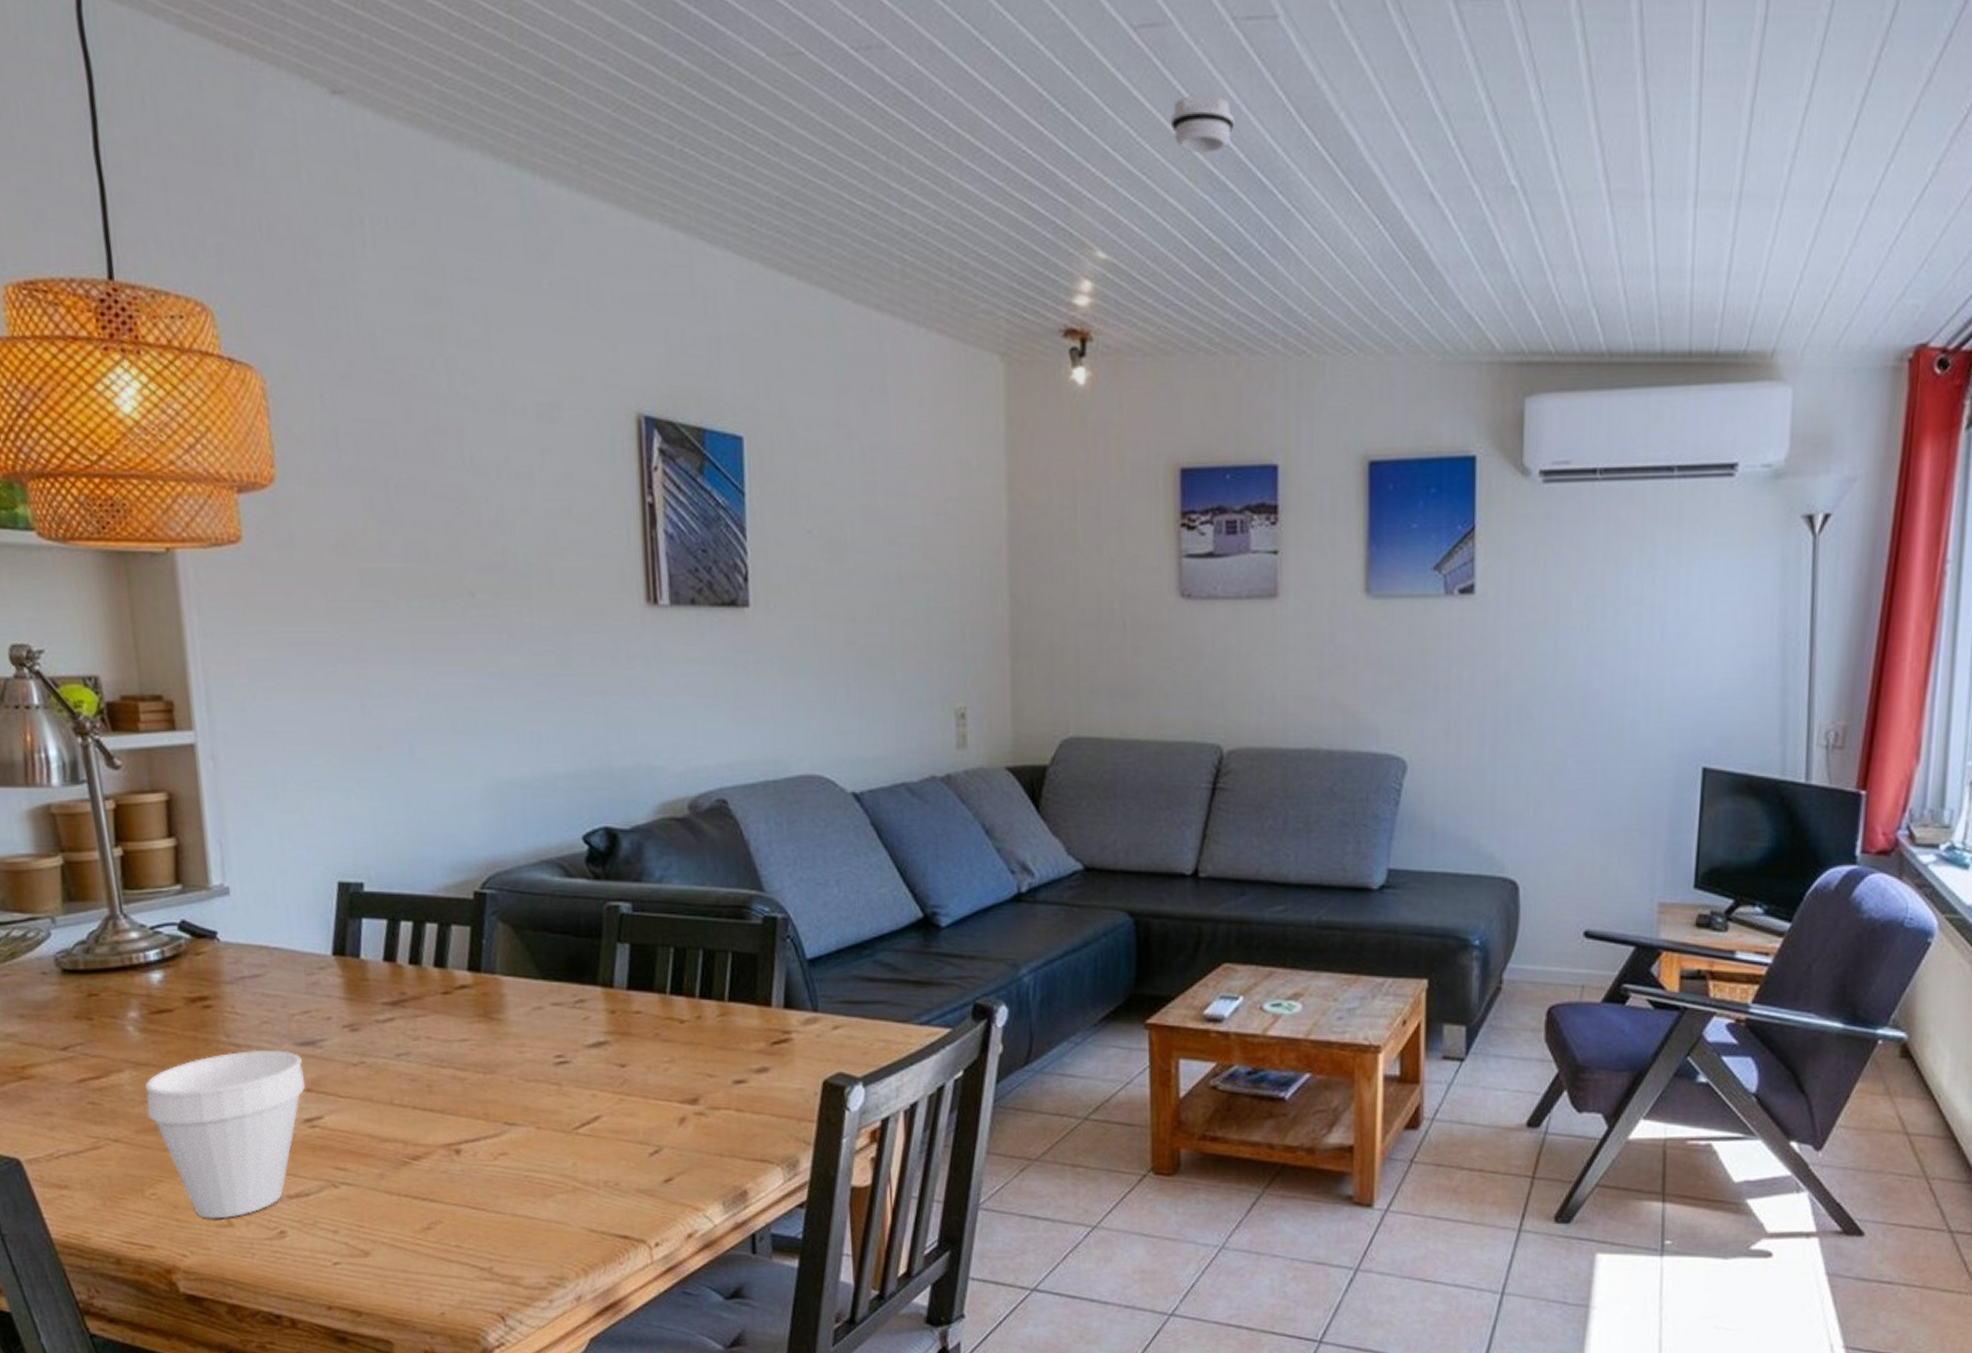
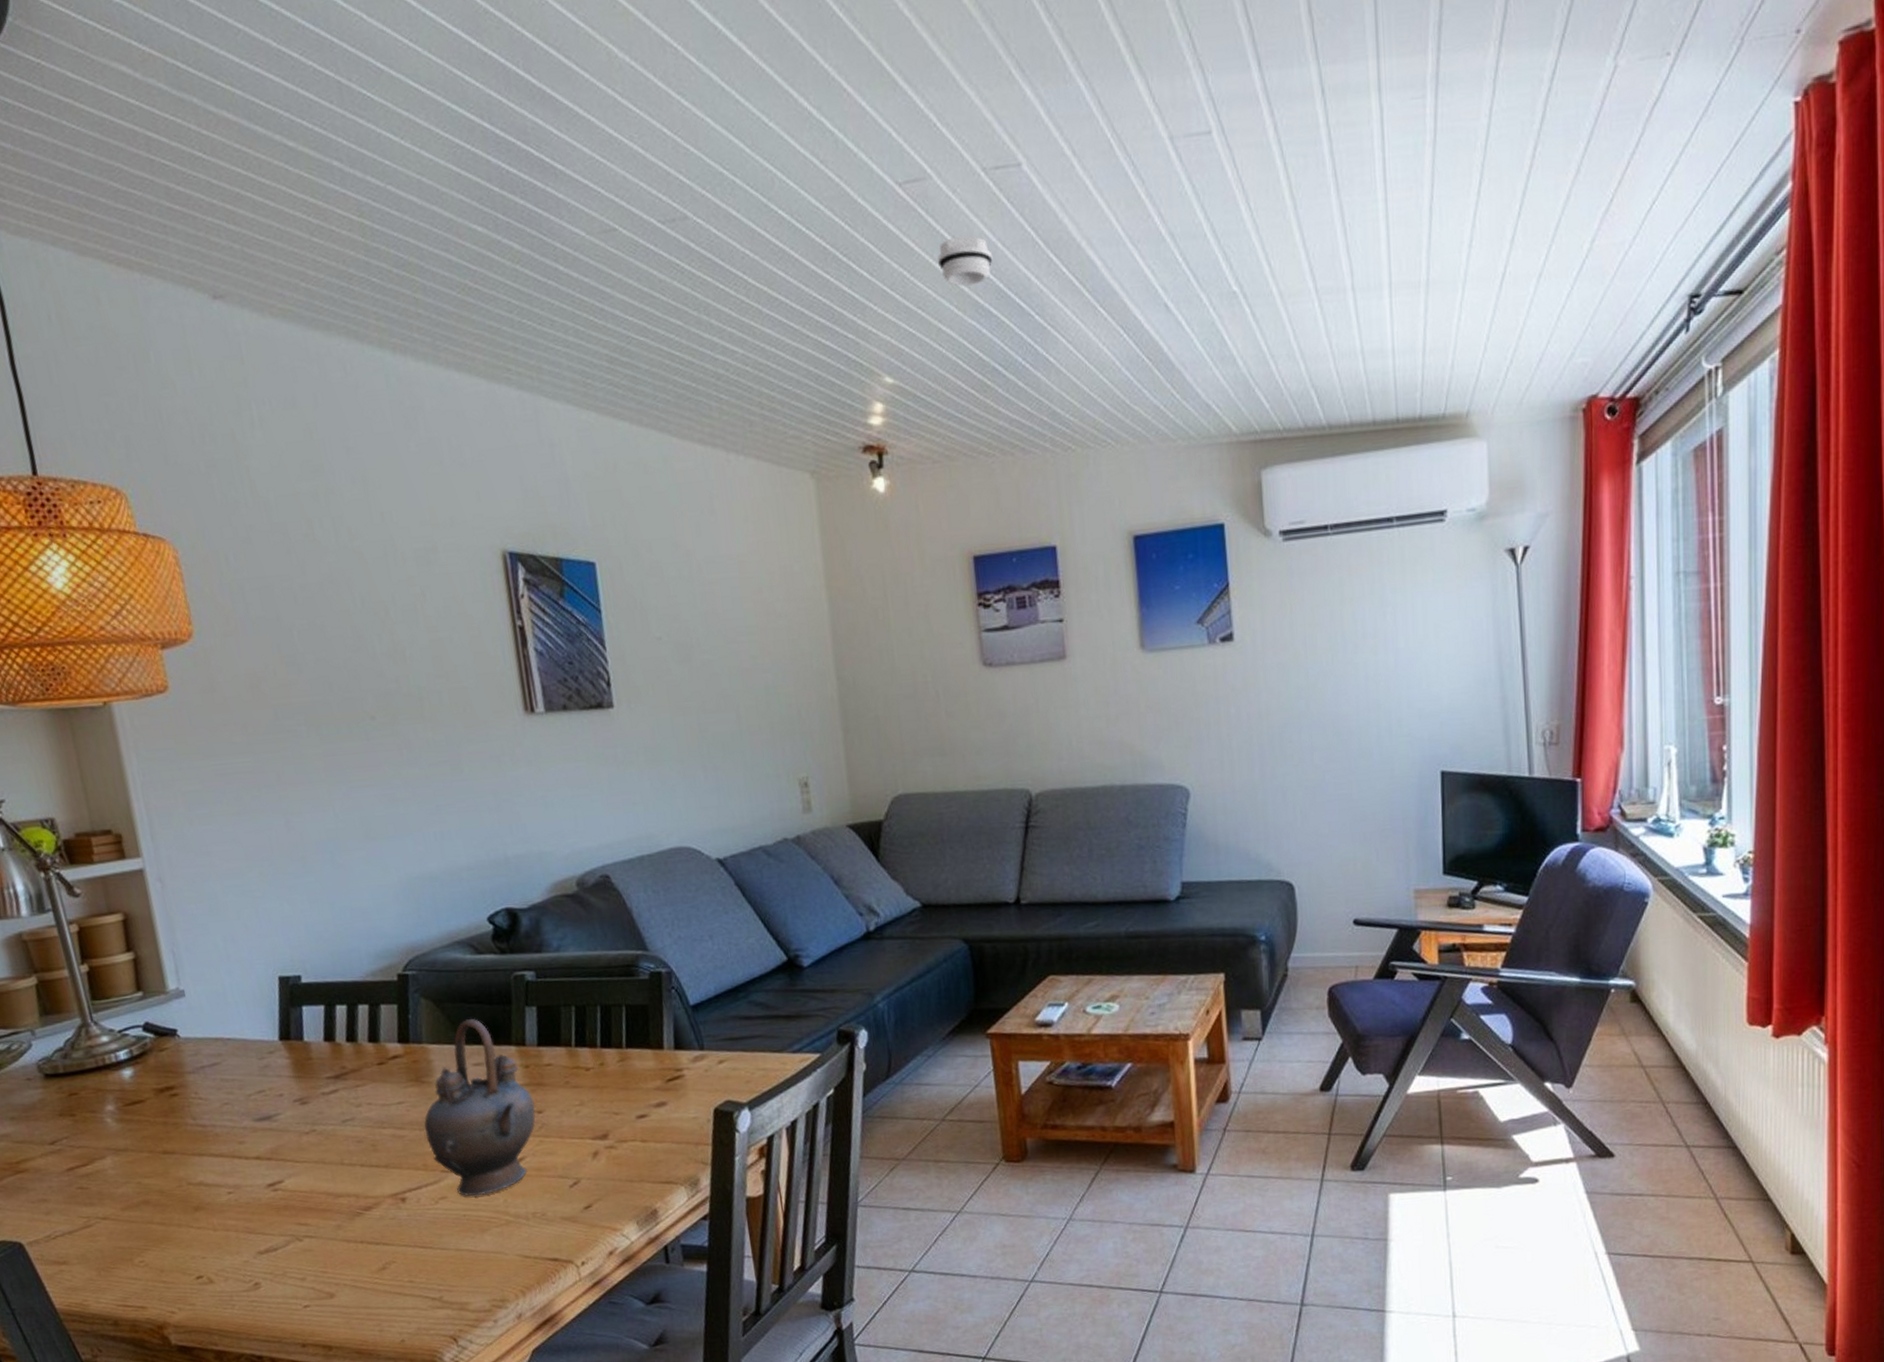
cup: present [144,1049,306,1219] -> none [125,1126,266,1279]
teapot: none [489,951,618,1155] -> present [424,1019,536,1196]

